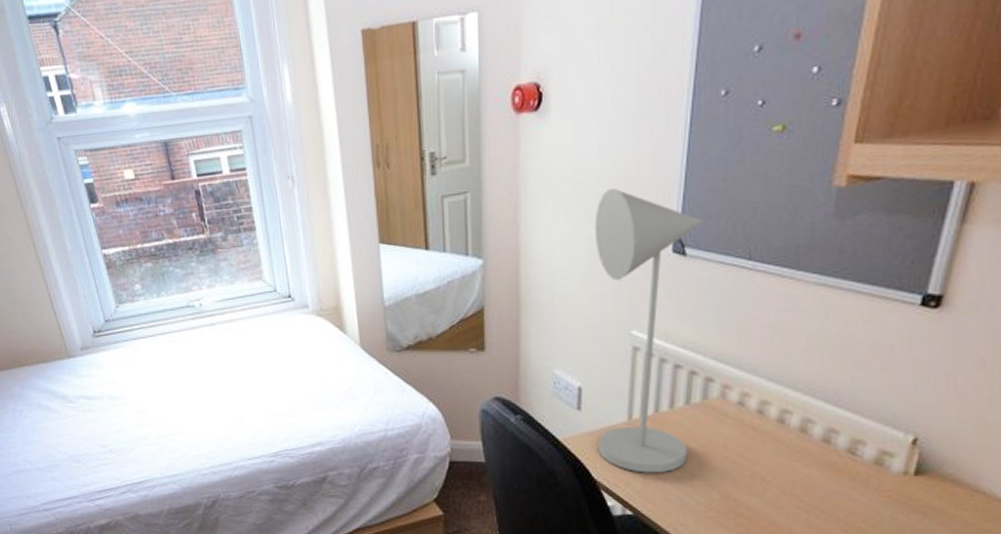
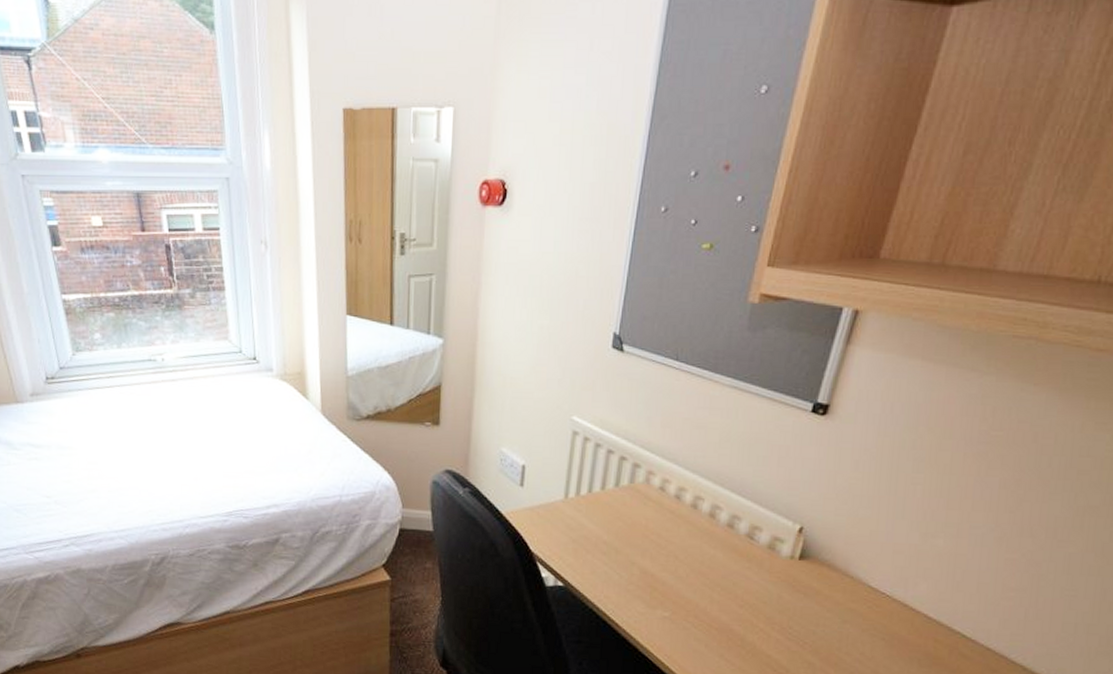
desk lamp: present [594,187,704,473] -> none [536,284,640,549]

